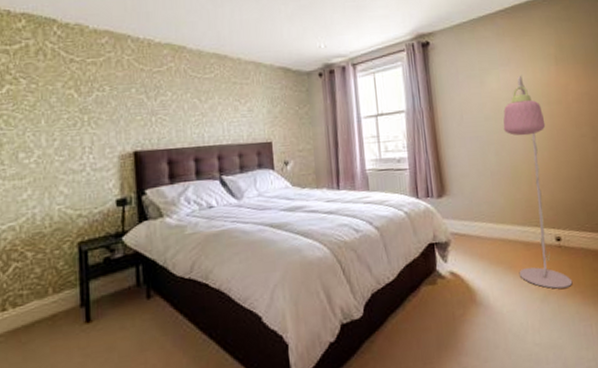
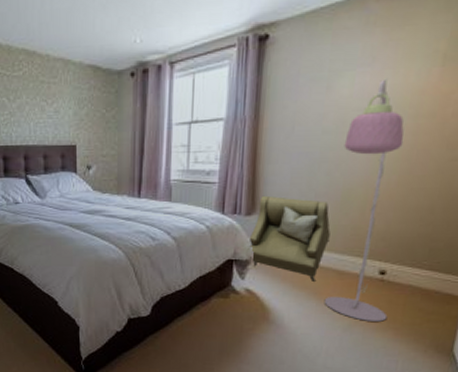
armchair: none [444,177,511,256] -> present [248,195,331,281]

